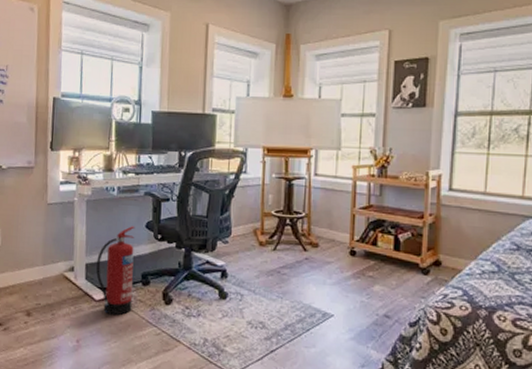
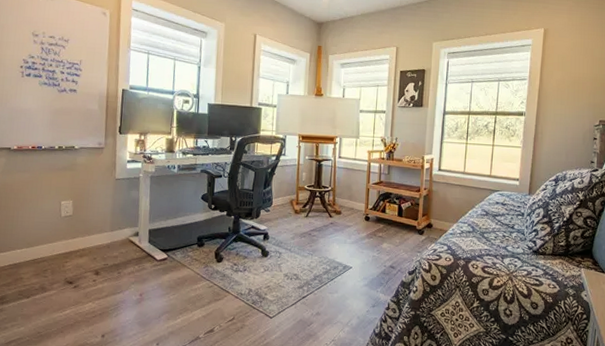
fire extinguisher: present [96,226,135,316] -> none [158,198,193,272]

